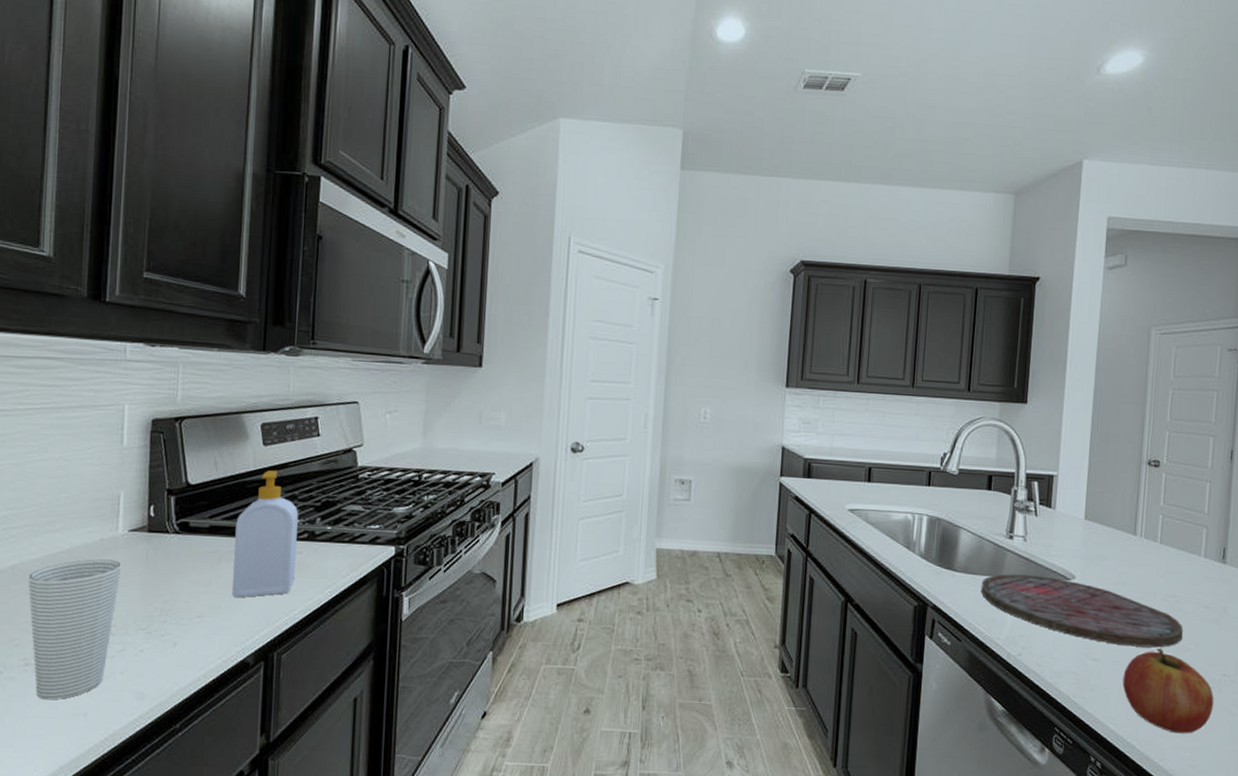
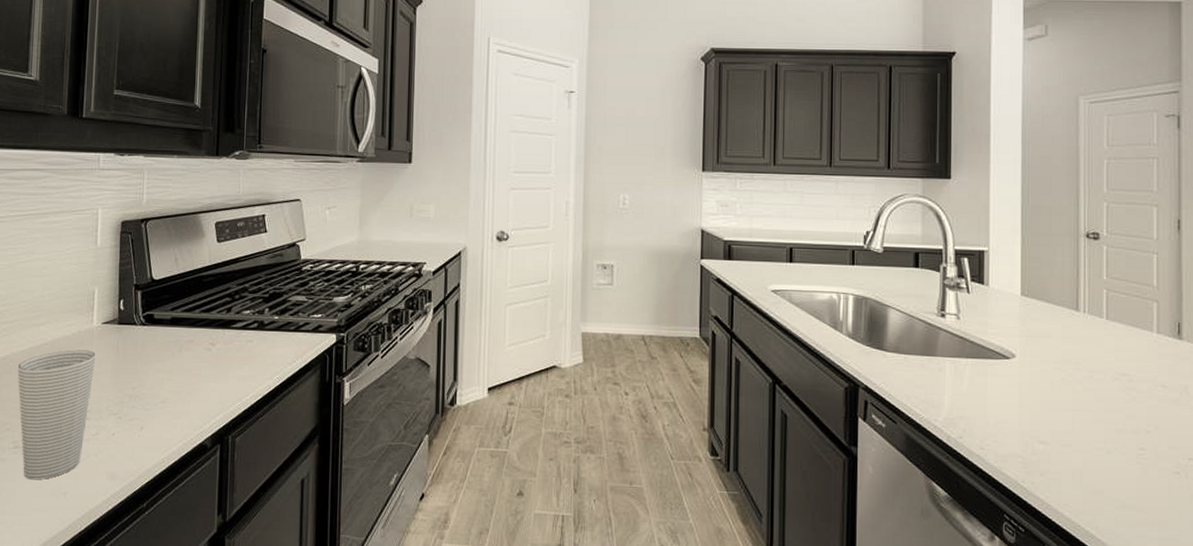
soap bottle: present [231,470,298,598] -> none [191,264,249,385]
cutting board: present [981,574,1183,648] -> none [914,353,1139,430]
fruit: present [1122,648,1214,734] -> none [1076,430,1181,523]

